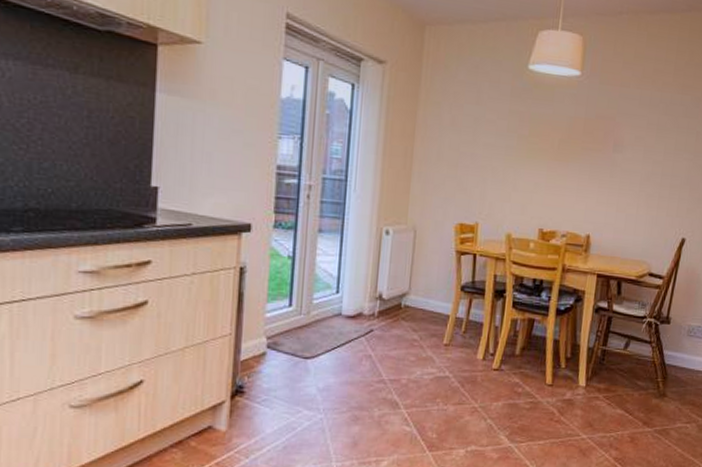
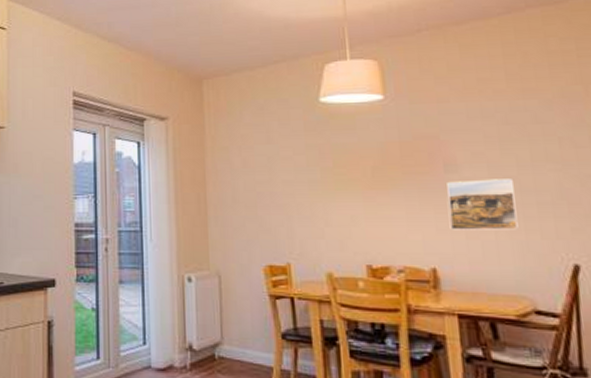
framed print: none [606,160,659,207] -> present [447,179,518,230]

